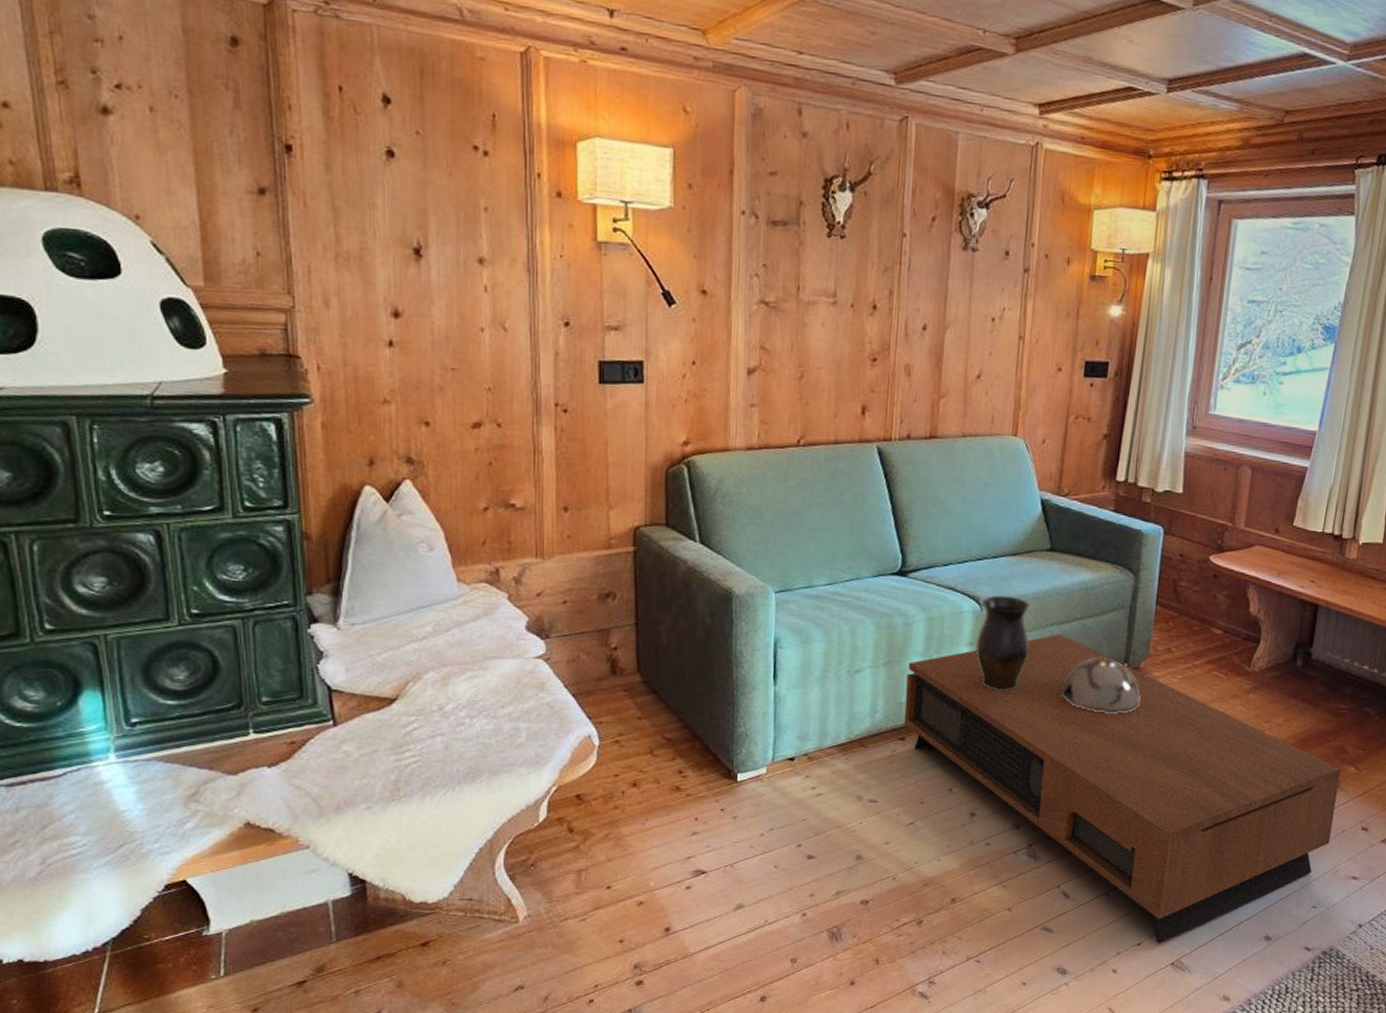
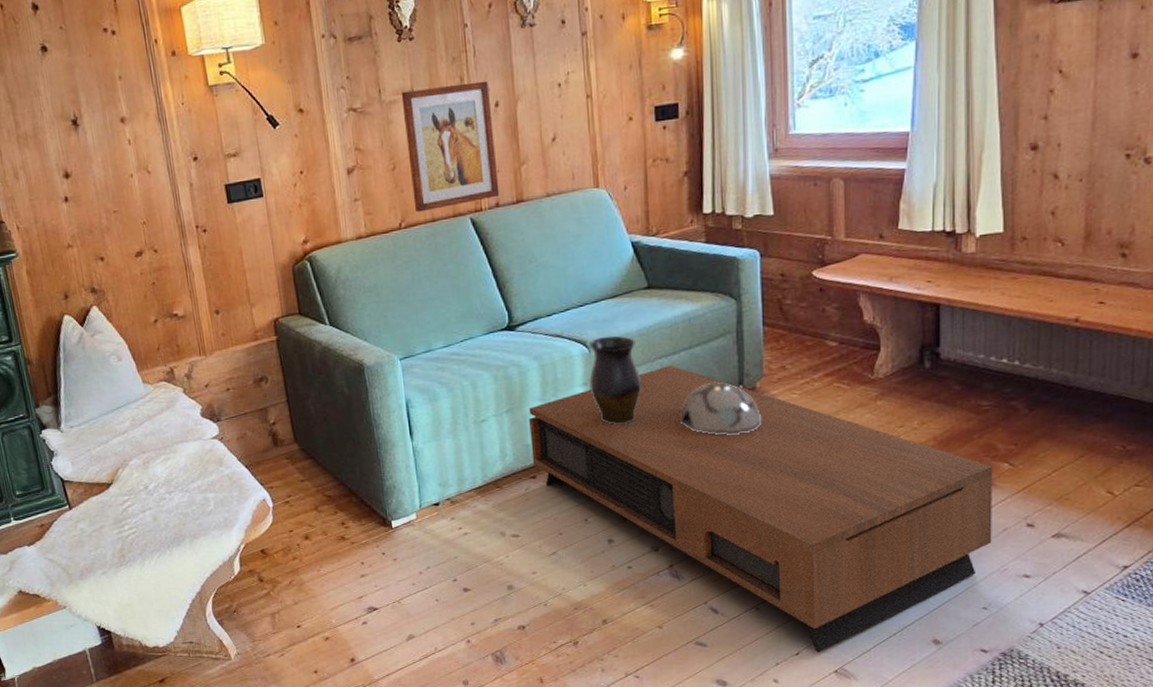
wall art: none [817,293,919,431] -> present [401,81,500,213]

